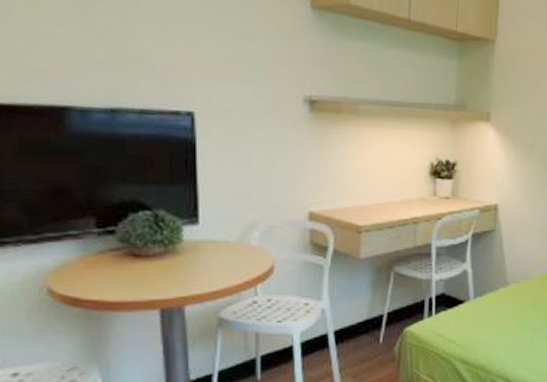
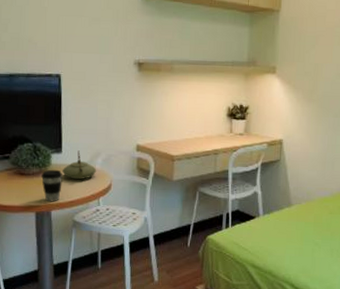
coffee cup: none [168,247,202,294] -> present [41,169,64,202]
teapot: none [199,220,252,260] -> present [61,150,97,179]

